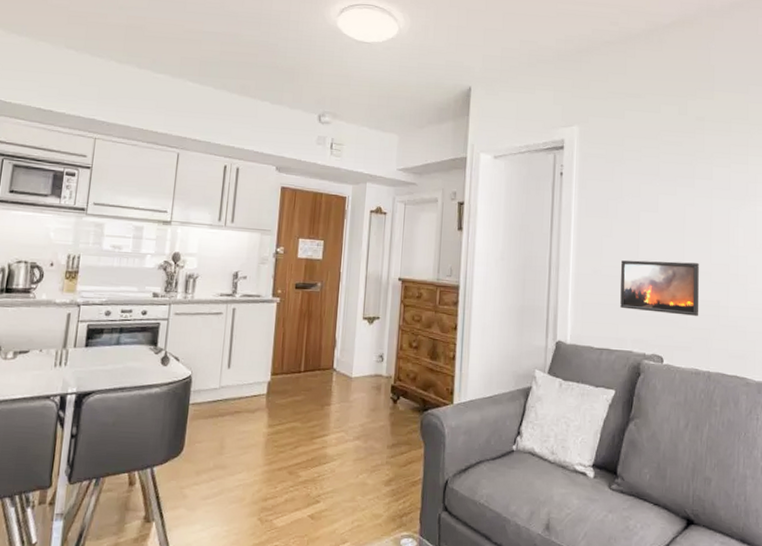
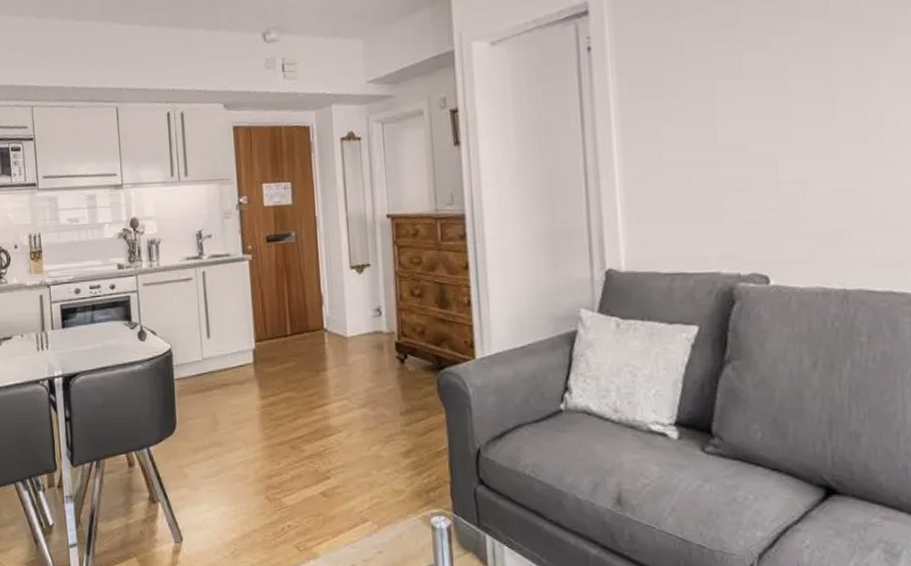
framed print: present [620,260,699,316] -> none [691,140,823,218]

